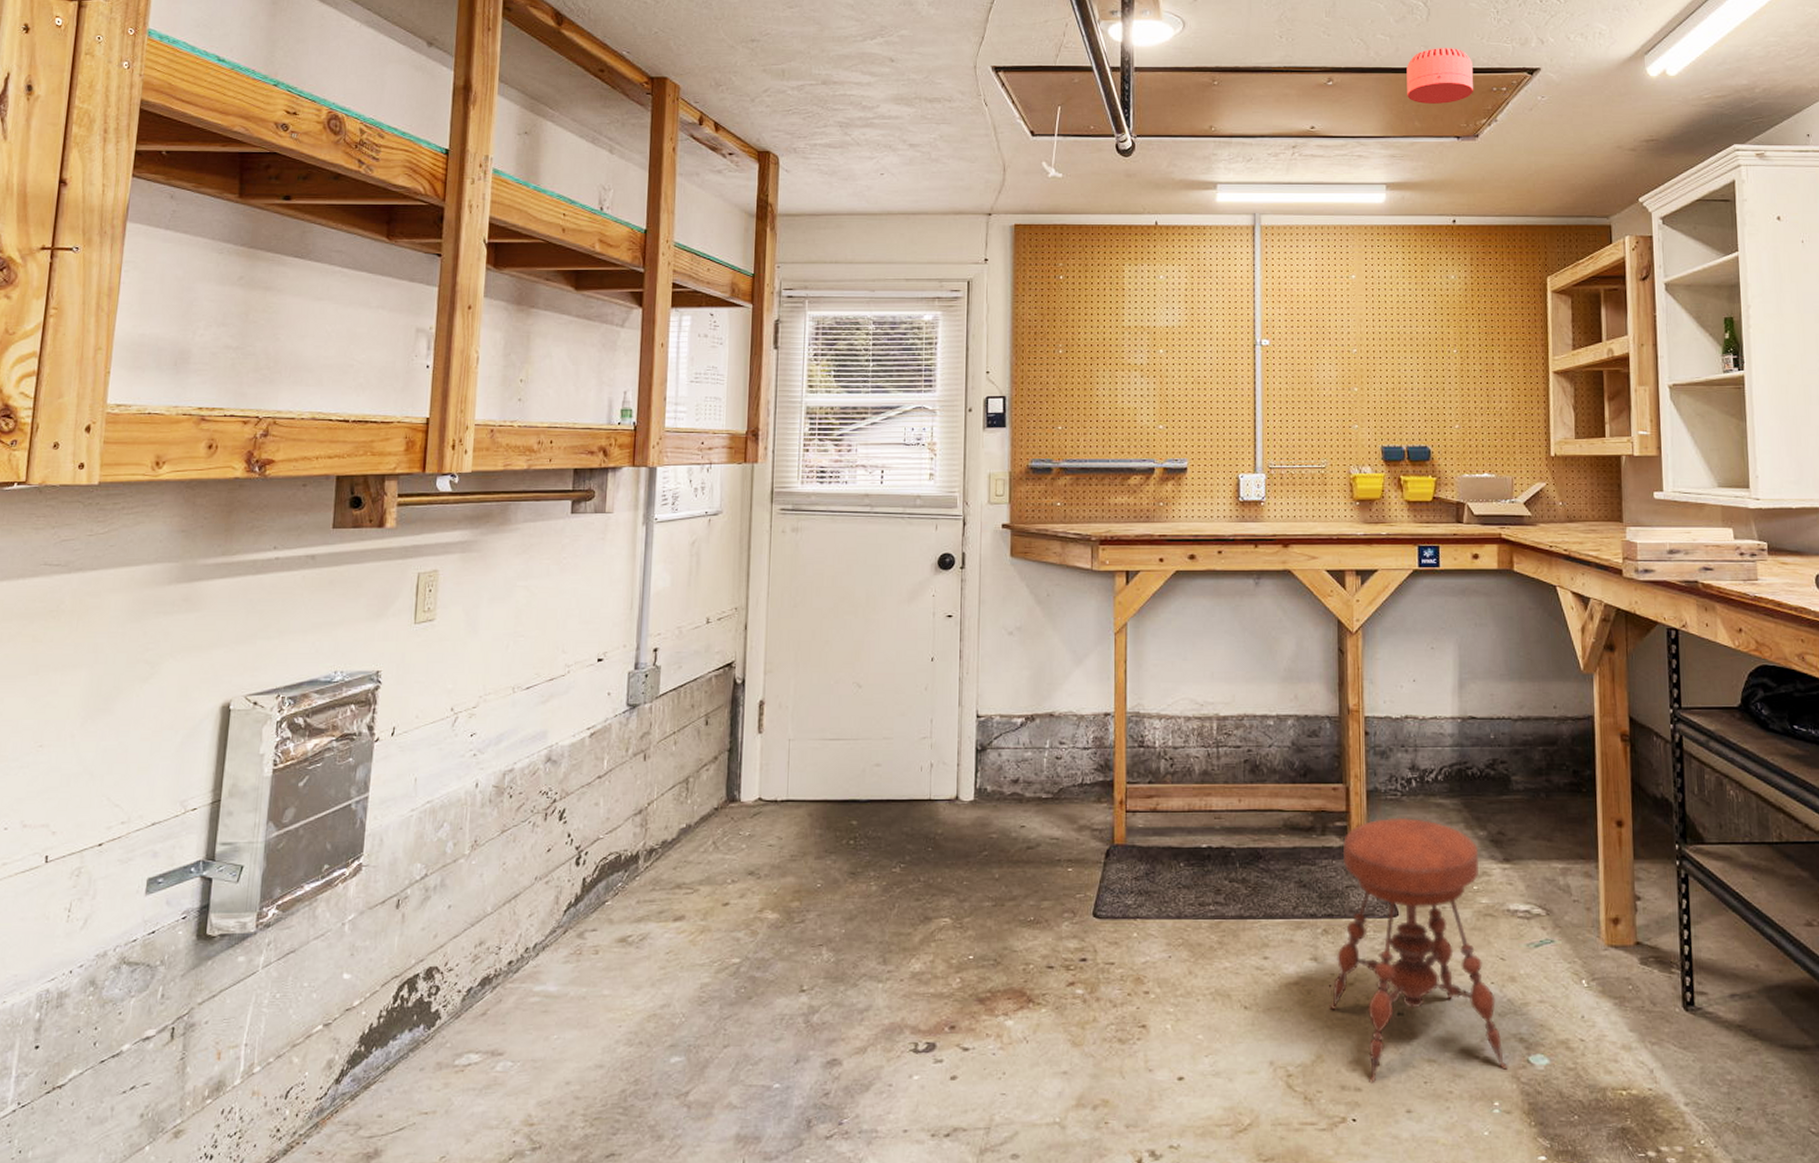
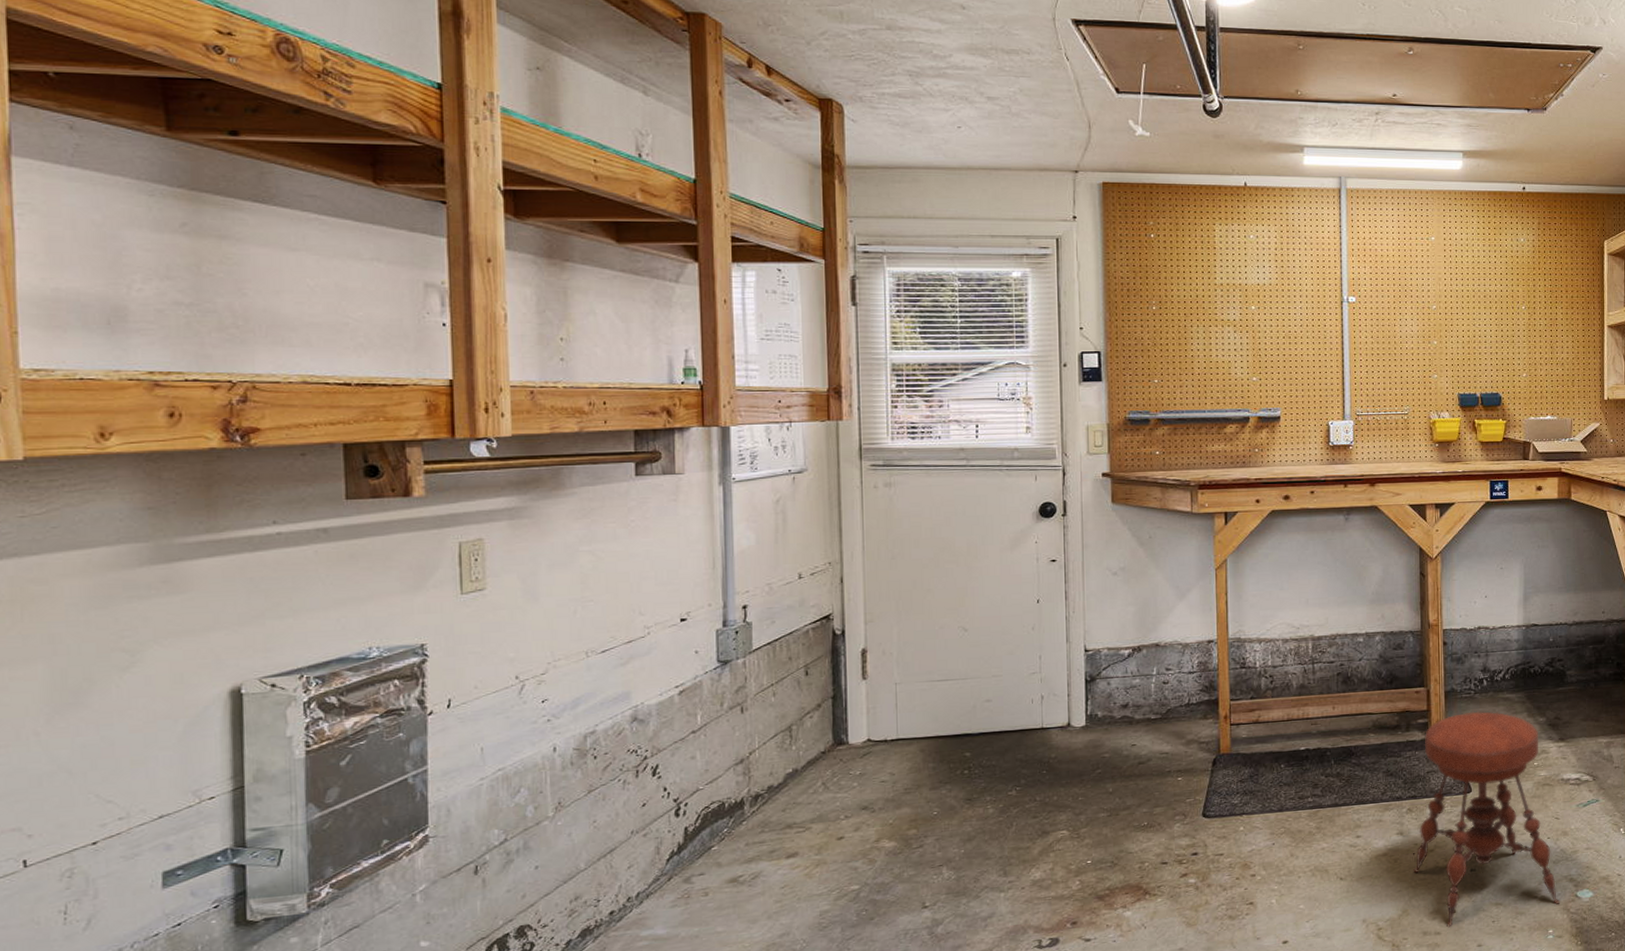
smoke detector: present [1406,48,1473,104] -> none [1482,23,1542,77]

